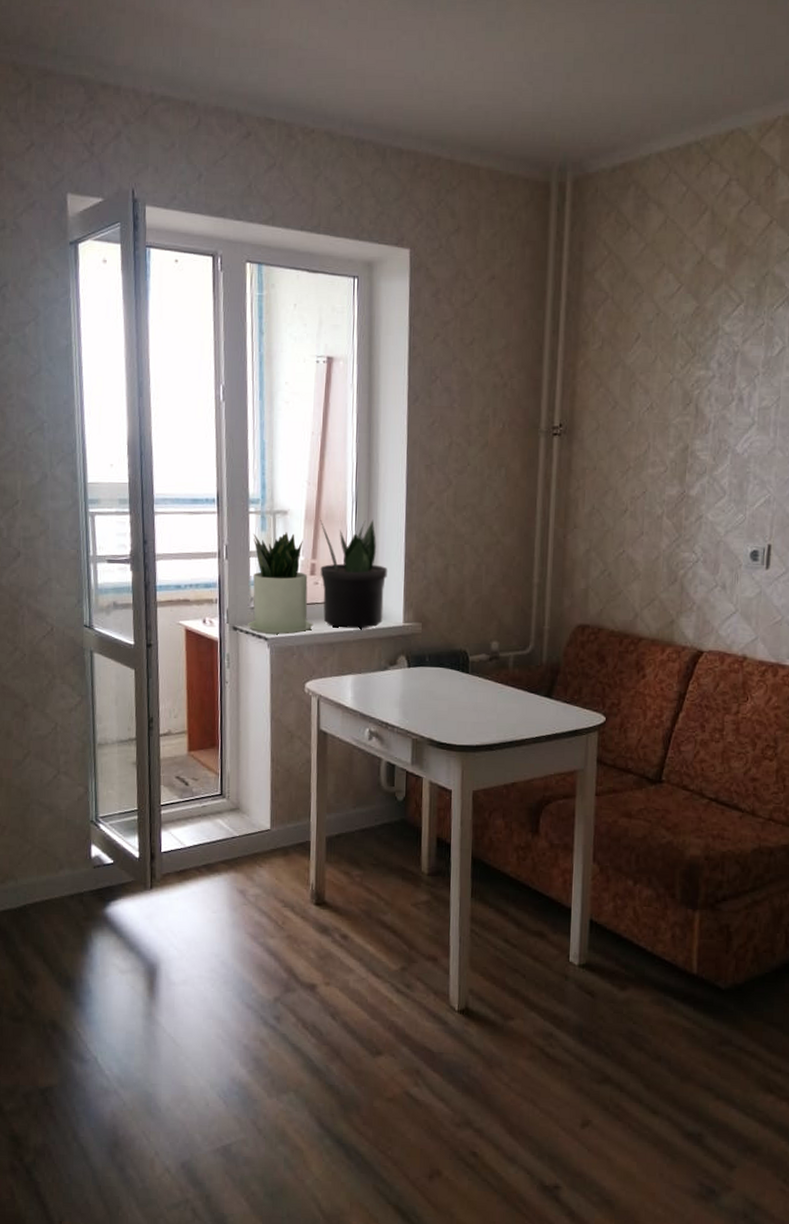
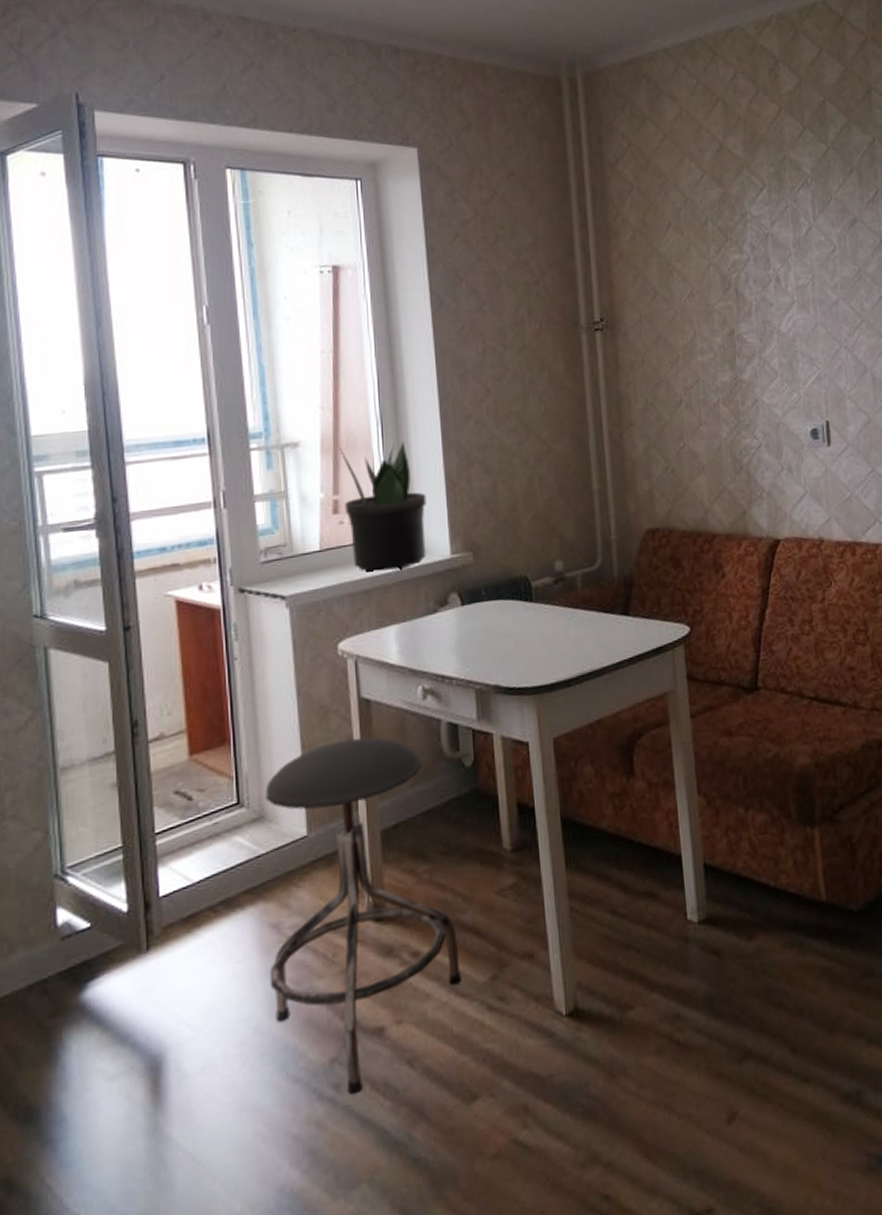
stool: none [235,760,378,1027] -> present [265,737,461,1094]
planter: present [248,532,313,635] -> none [256,467,342,592]

